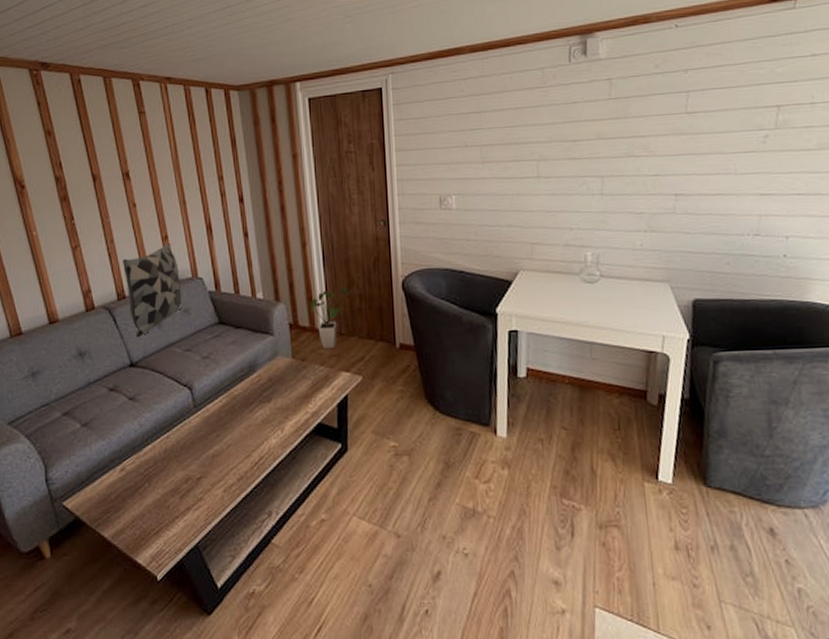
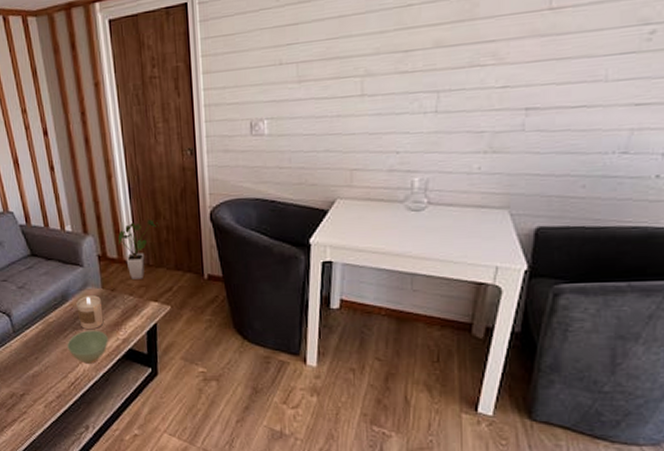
bowl: none [252,403,297,441] -> present [67,330,108,364]
candle: none [264,366,293,403] -> present [76,295,104,330]

